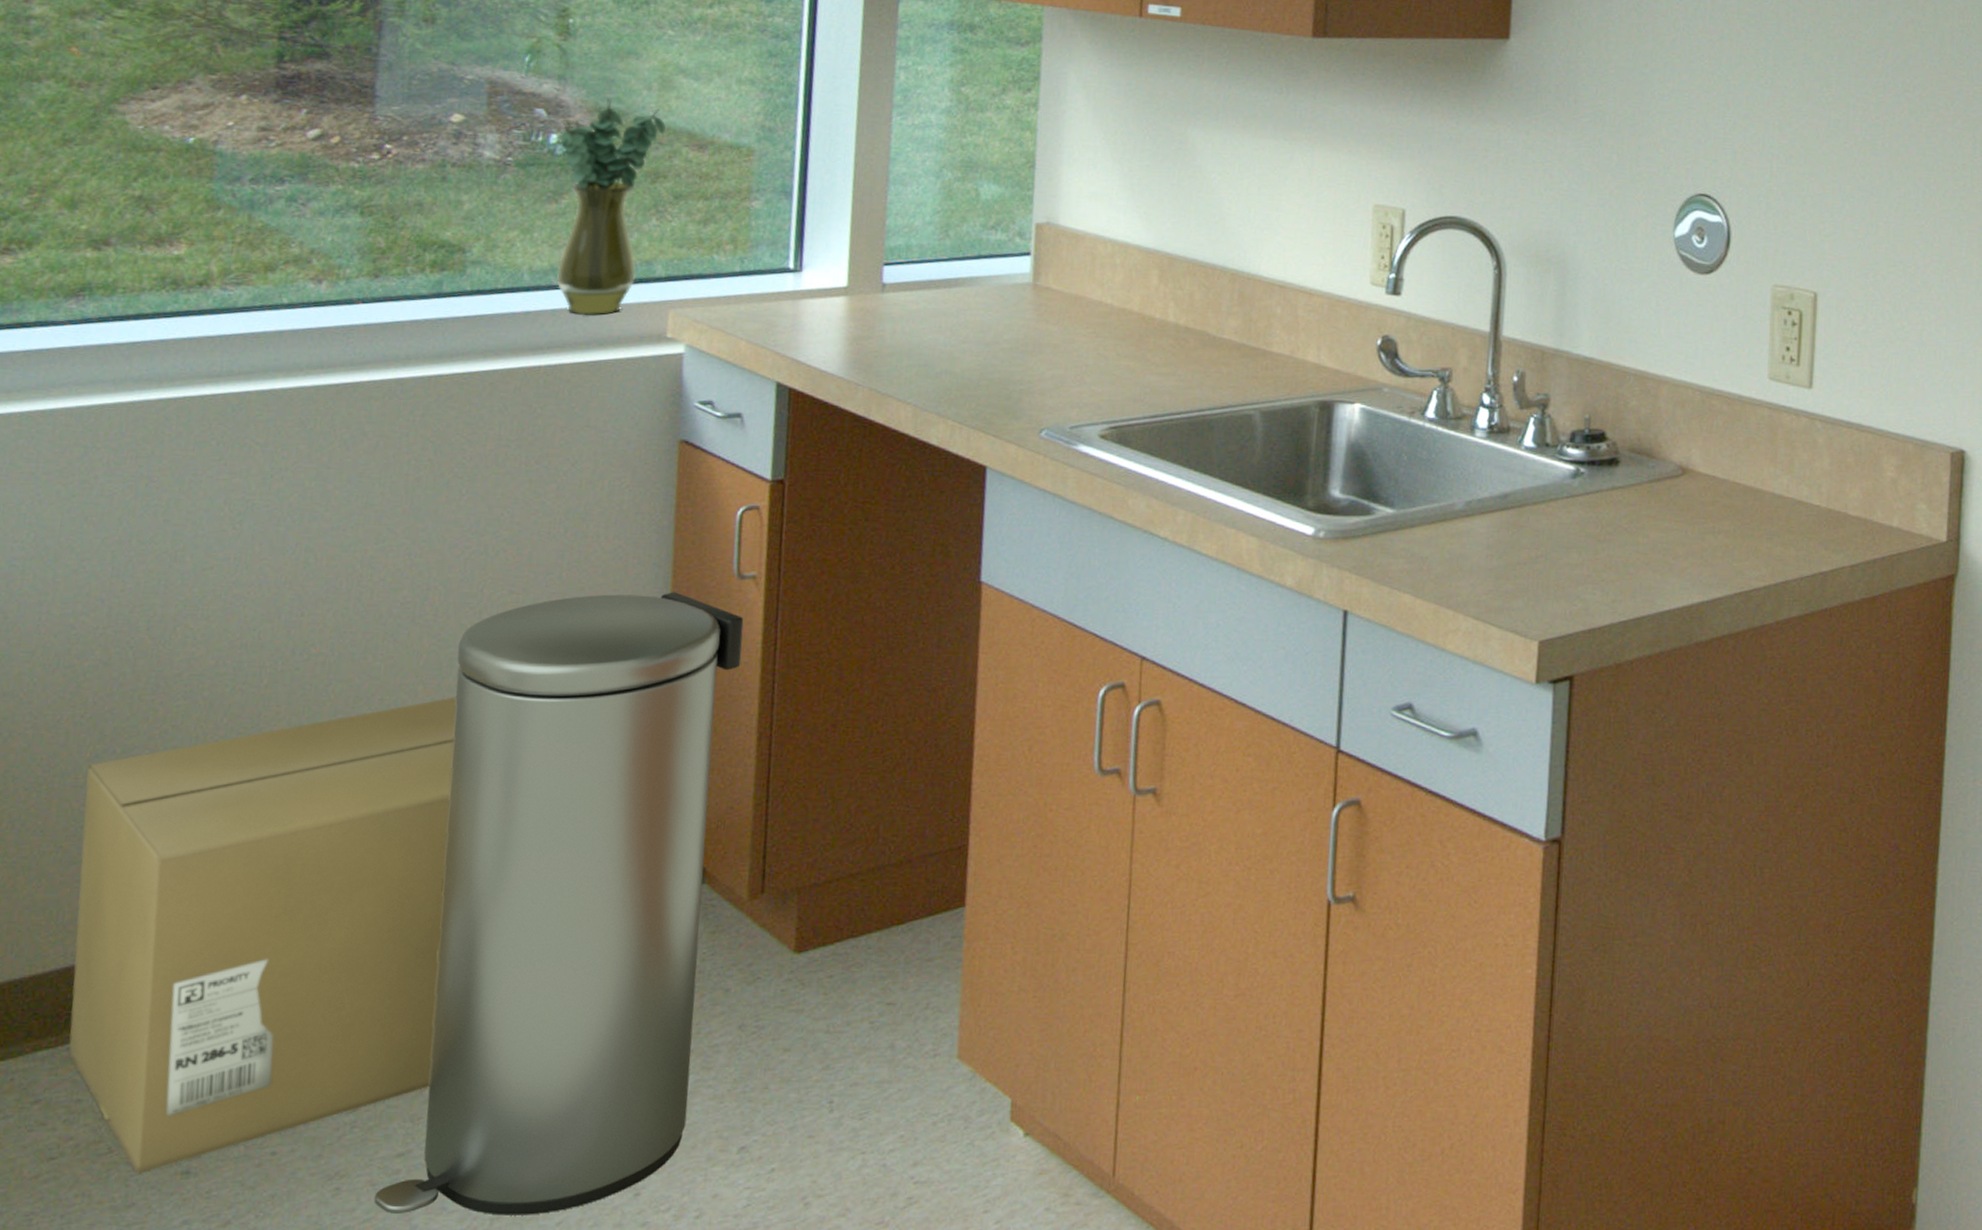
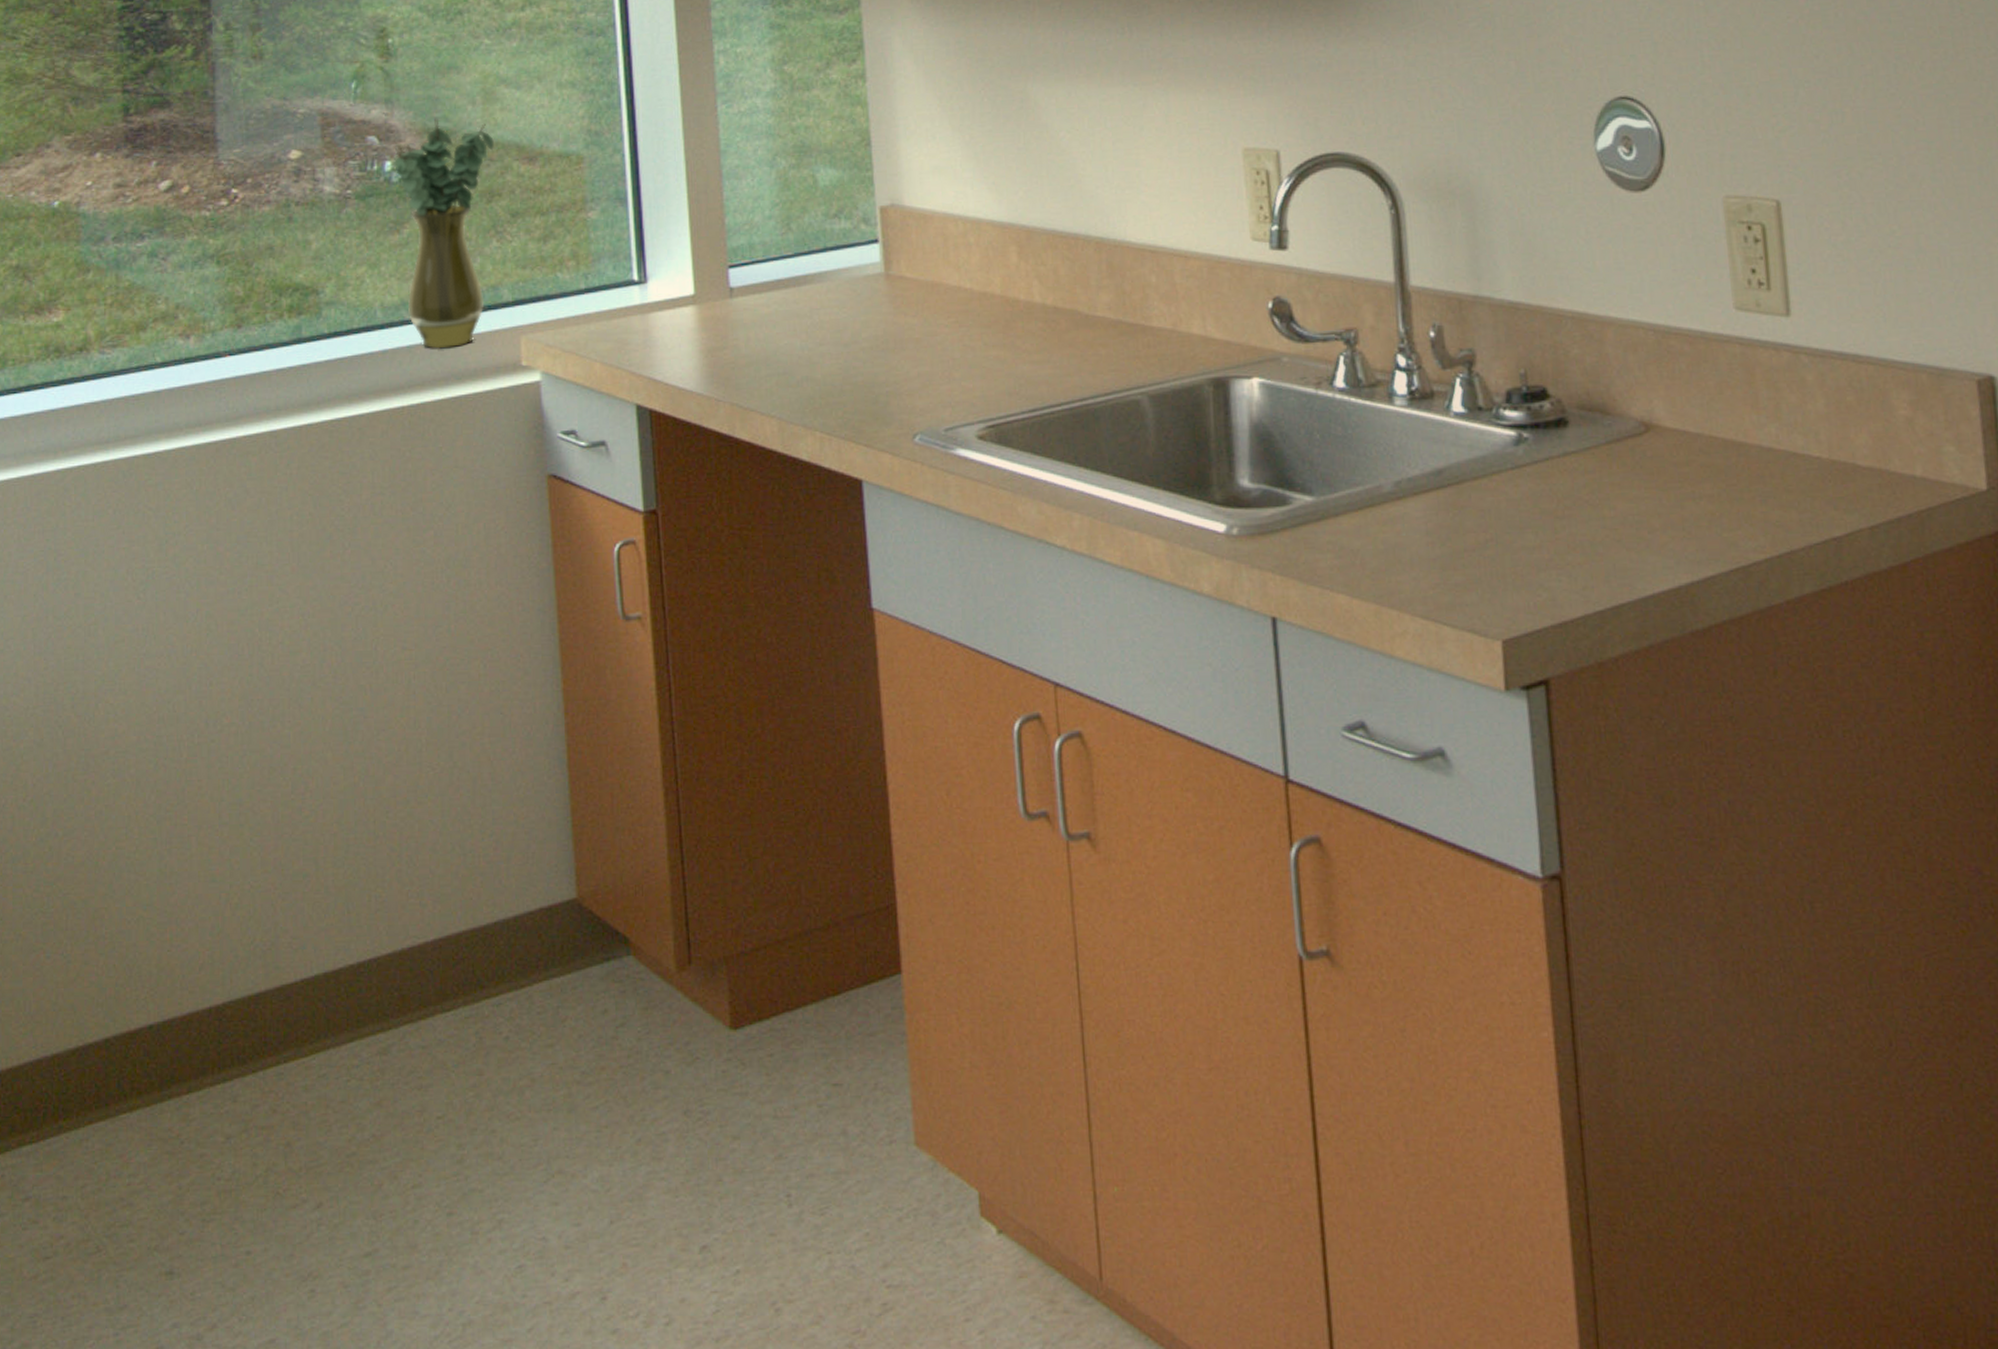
box: present [68,697,457,1174] -> none [34,763,388,1275]
pedal bin: present [374,592,744,1216] -> none [348,639,644,1321]

